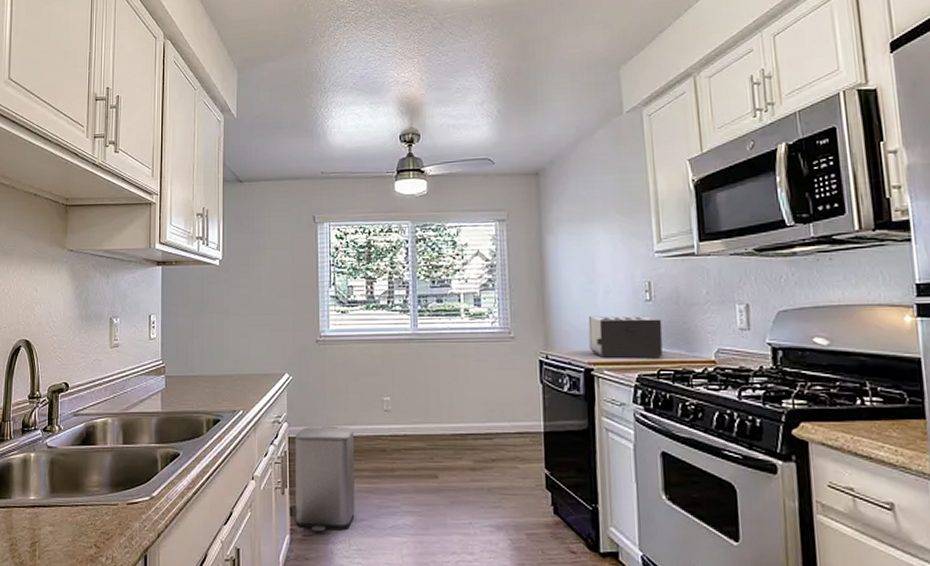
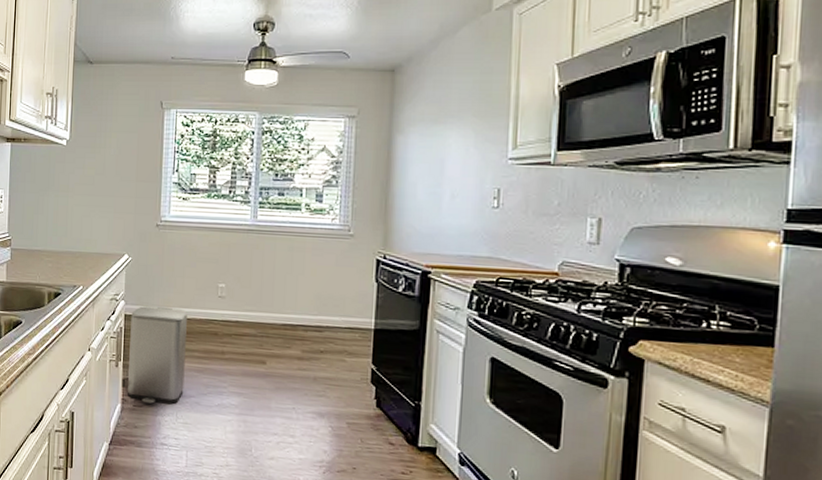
toaster: present [588,315,663,359] -> none [429,219,507,267]

